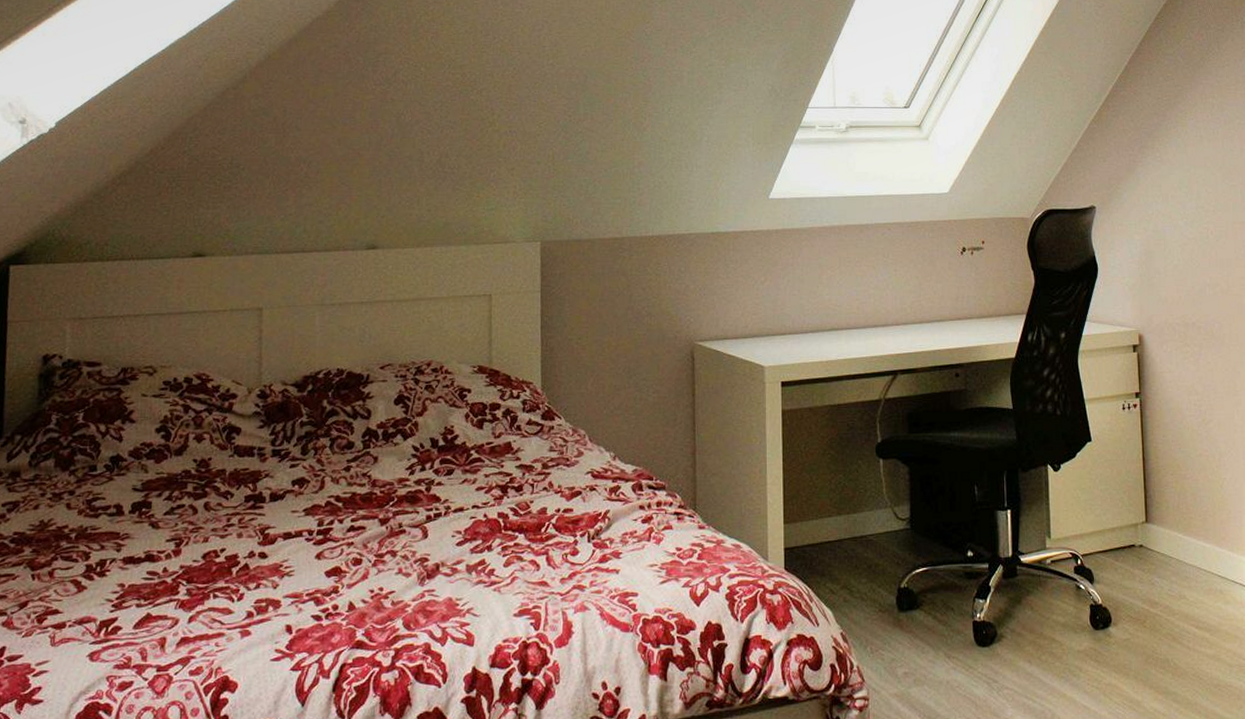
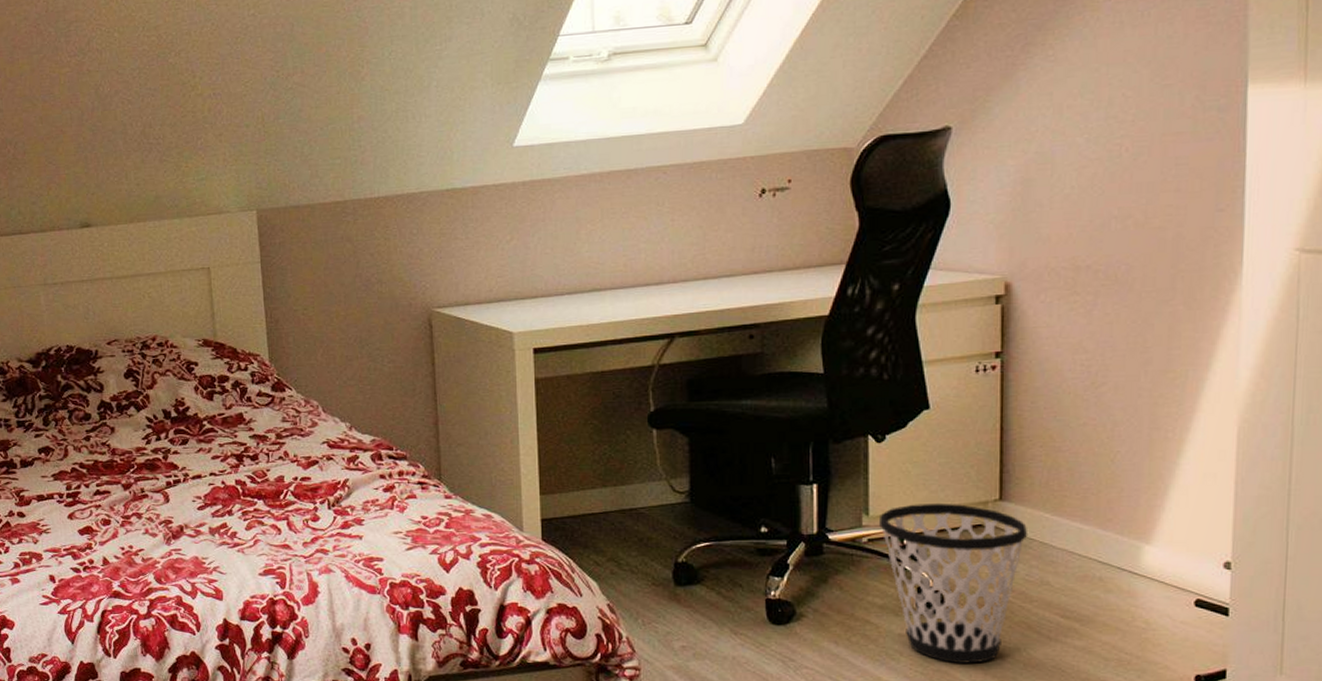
wastebasket: none [1059,525,1168,676] -> present [879,503,1028,663]

